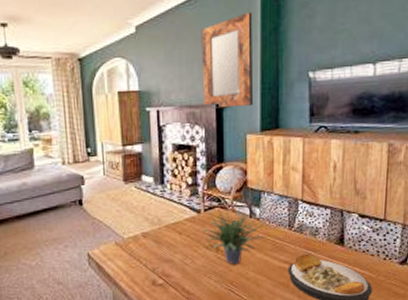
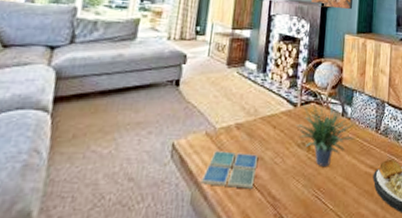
drink coaster: none [119,257,168,286] -> present [200,151,258,189]

